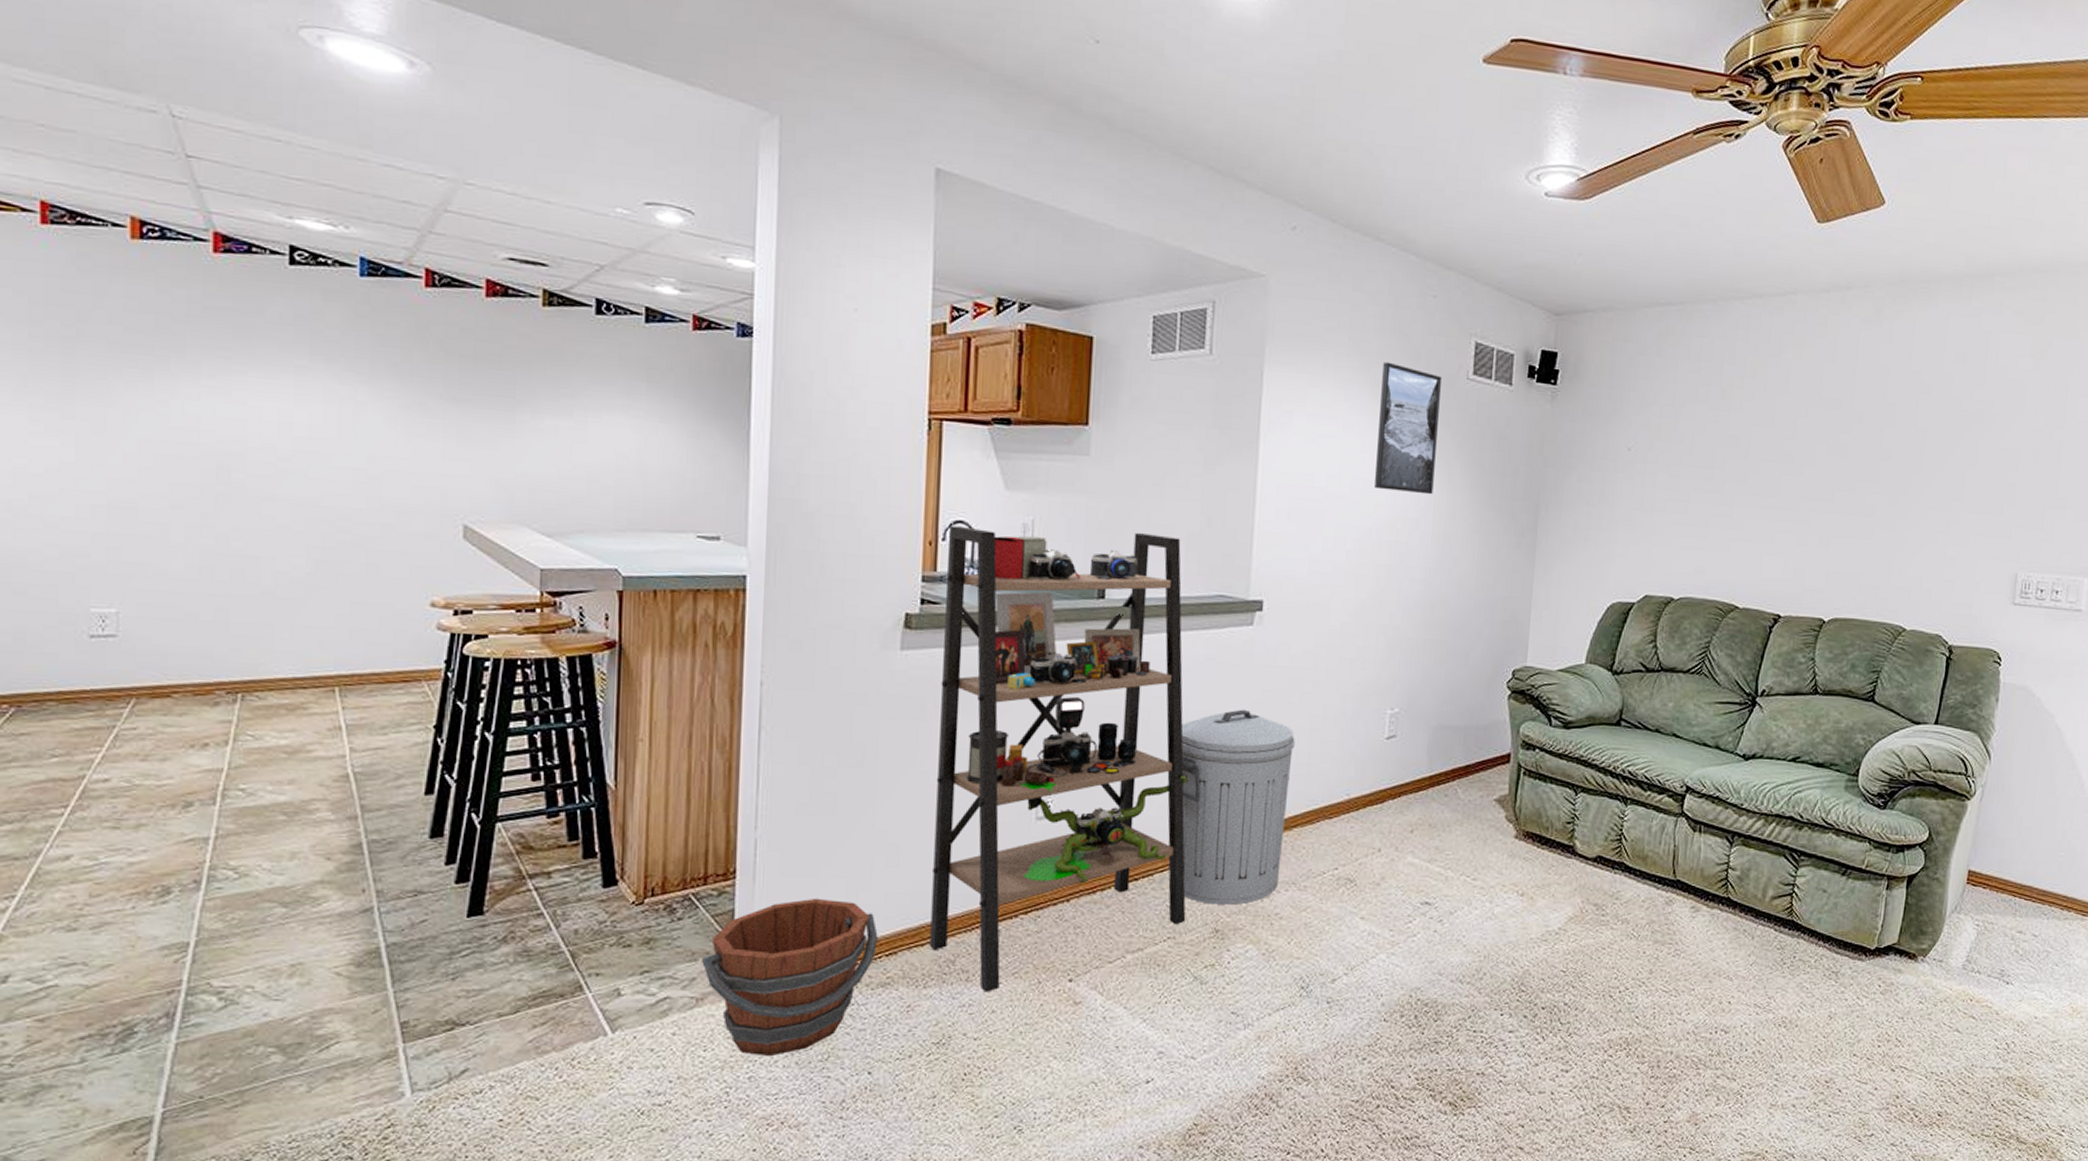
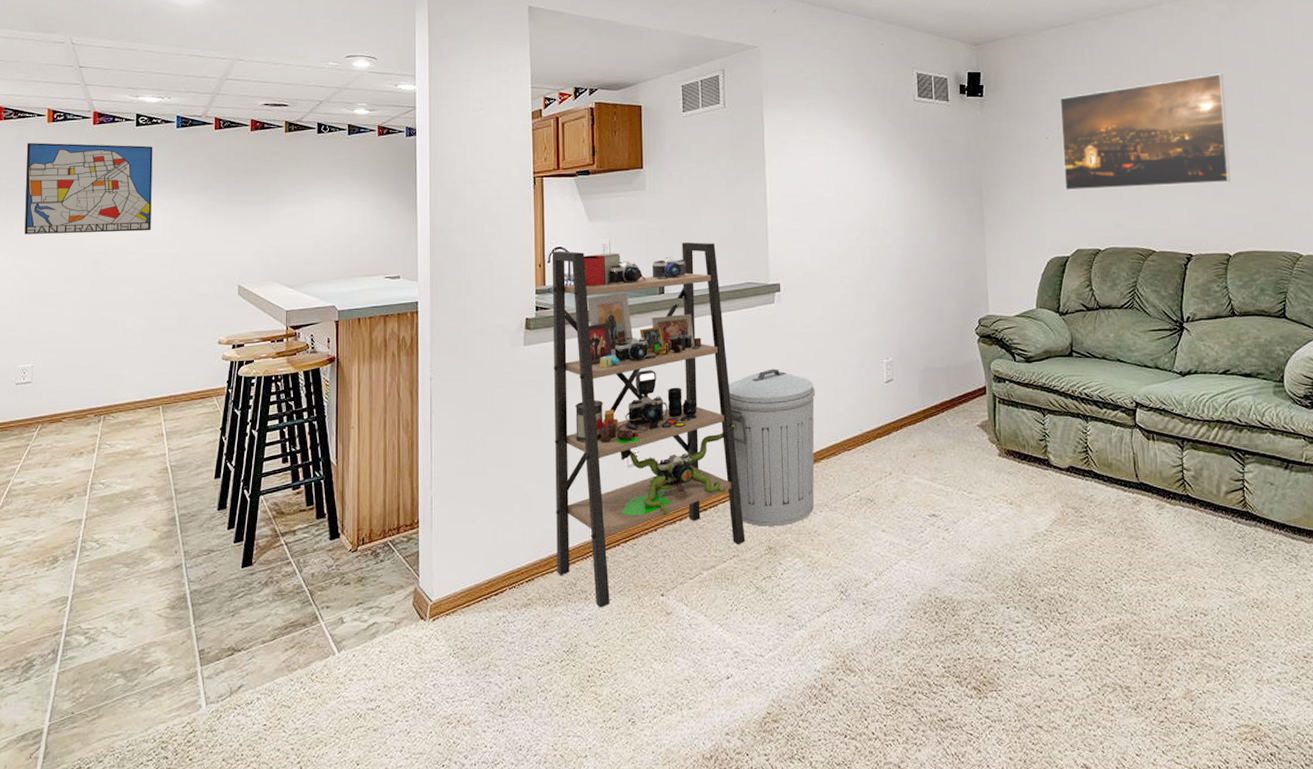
wall art: none [94,266,319,429] -> present [24,142,153,235]
bucket: present [702,898,878,1056] -> none [398,539,520,667]
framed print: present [1375,361,1441,495] -> none [850,96,899,191]
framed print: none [1642,393,1854,532] -> present [1059,73,1231,191]

